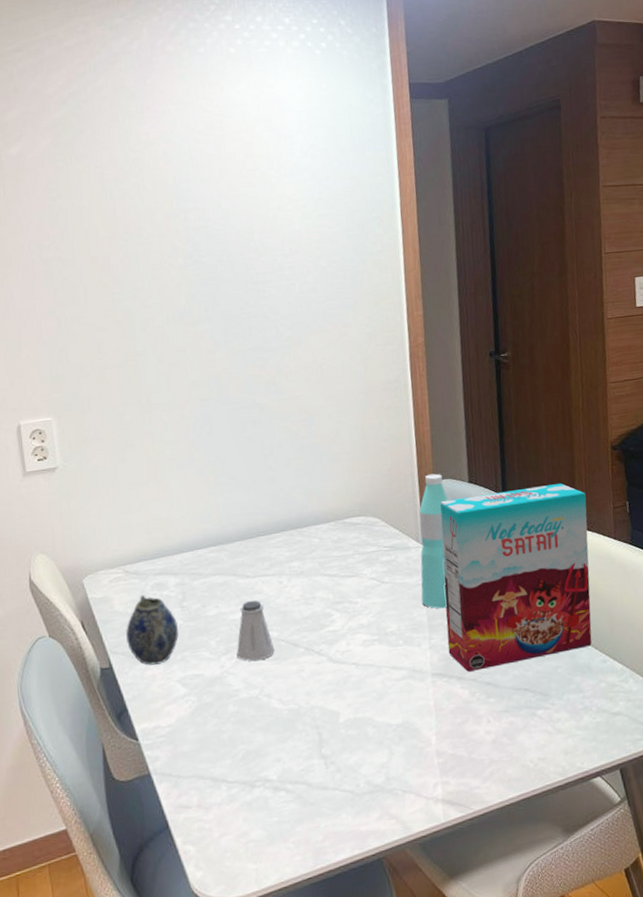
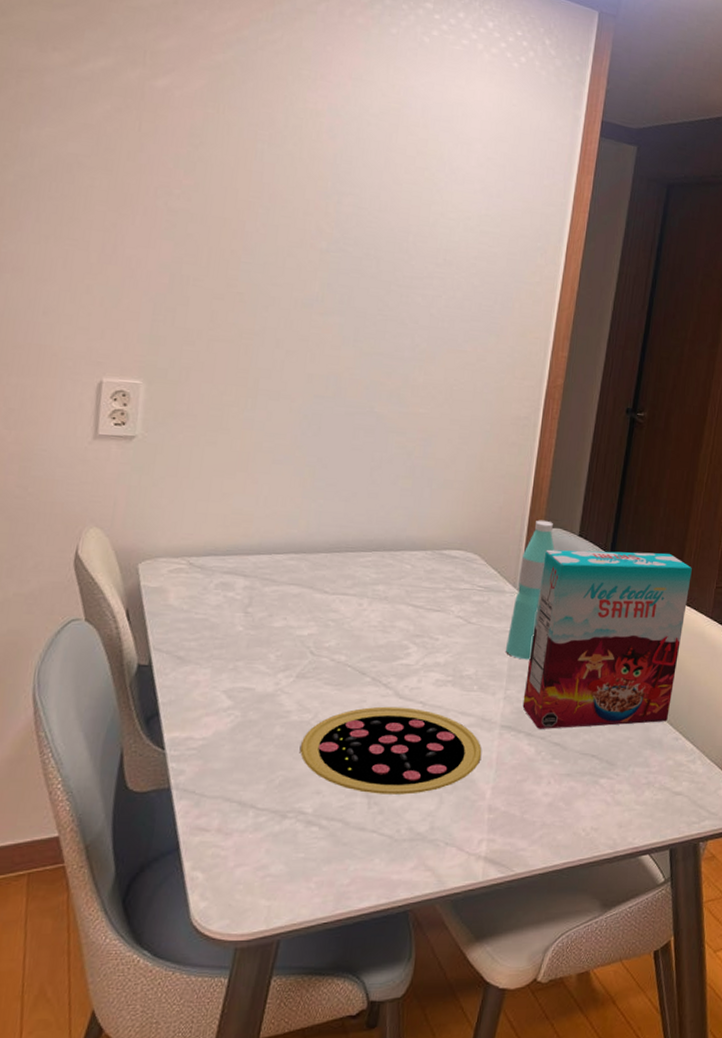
teapot: present [126,595,179,666] -> none [174,592,237,670]
saltshaker: present [236,600,275,662] -> none [296,619,339,684]
pizza: none [254,670,420,755] -> present [300,706,482,795]

